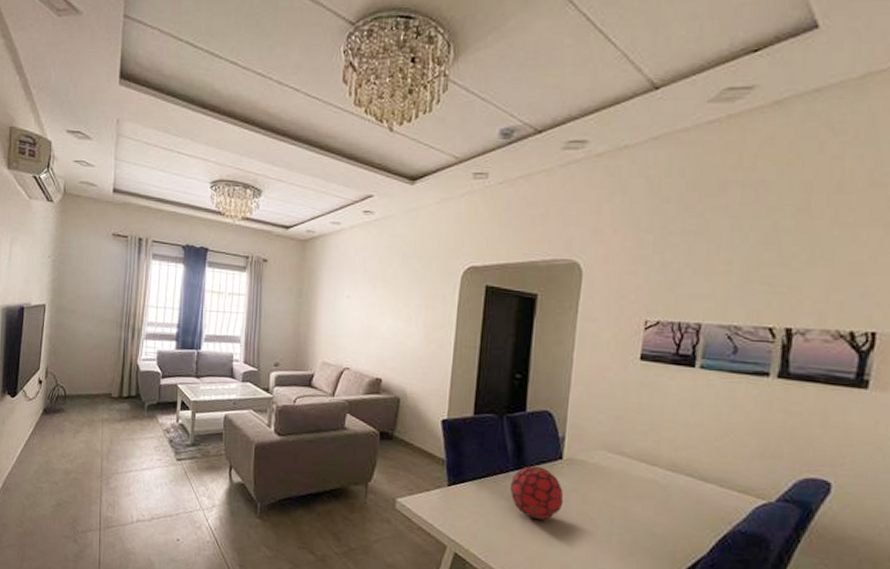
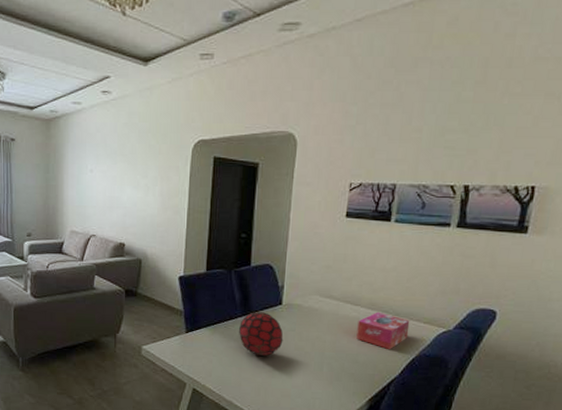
tissue box: none [653,474,721,521] -> present [356,312,410,349]

